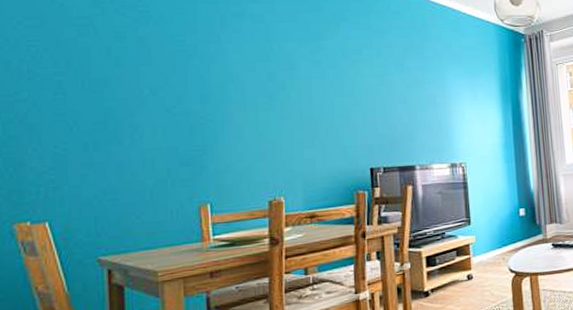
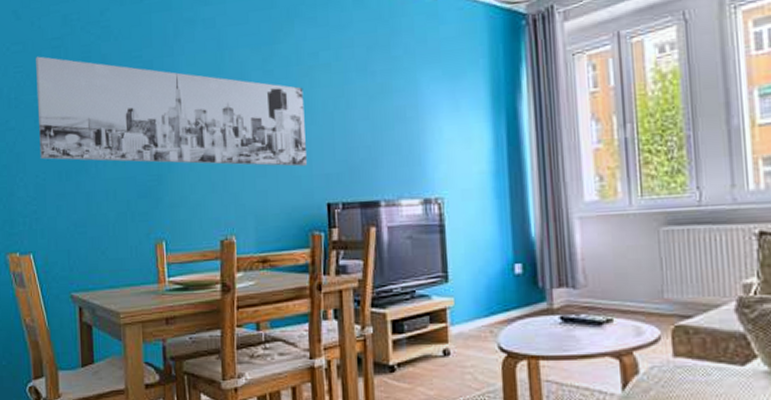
wall art: none [57,32,352,139] -> present [36,56,307,167]

